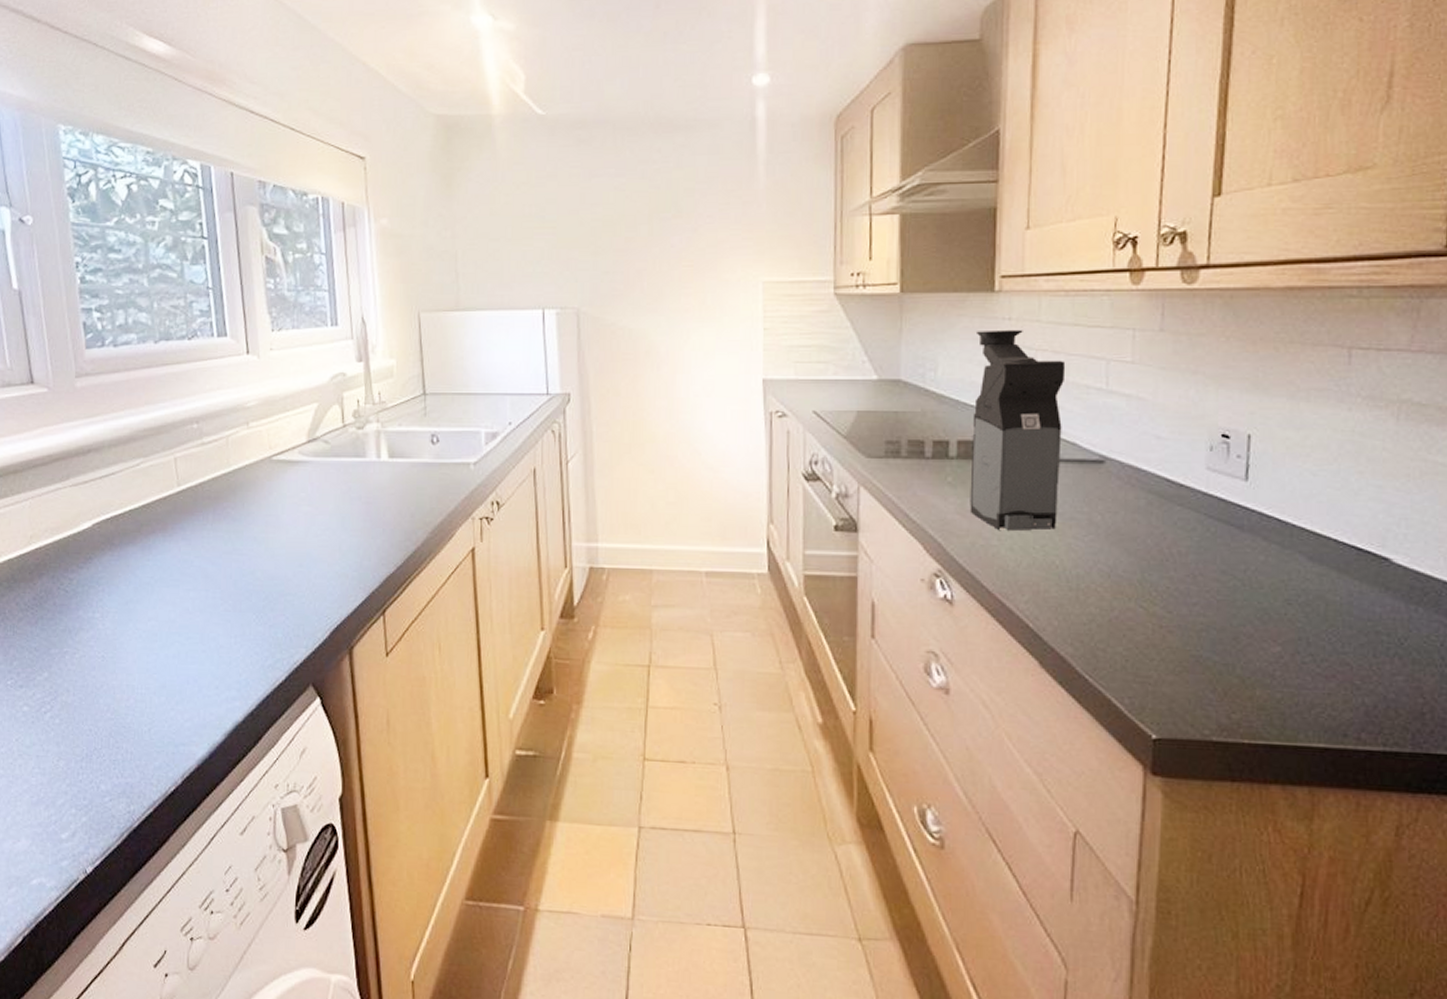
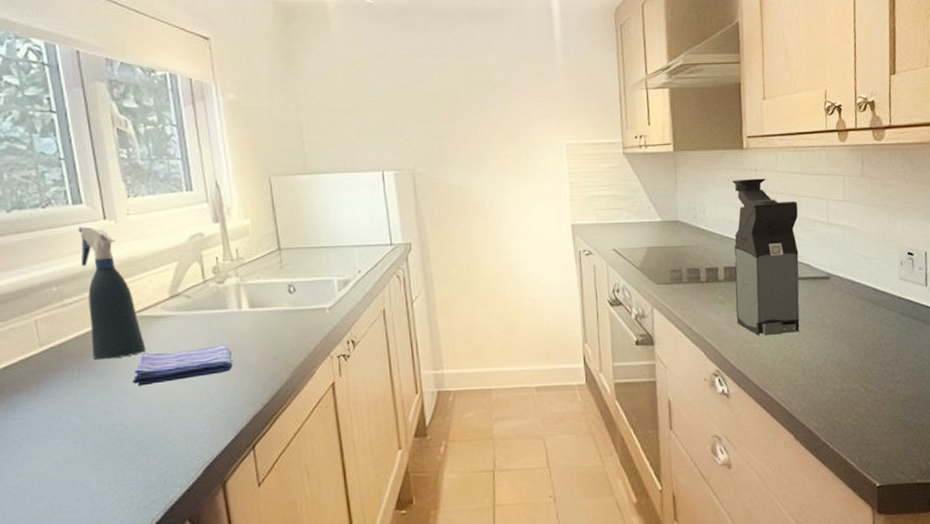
spray bottle: none [221,359,280,504] -> present [78,225,146,360]
dish towel: none [265,497,368,535] -> present [132,345,233,386]

